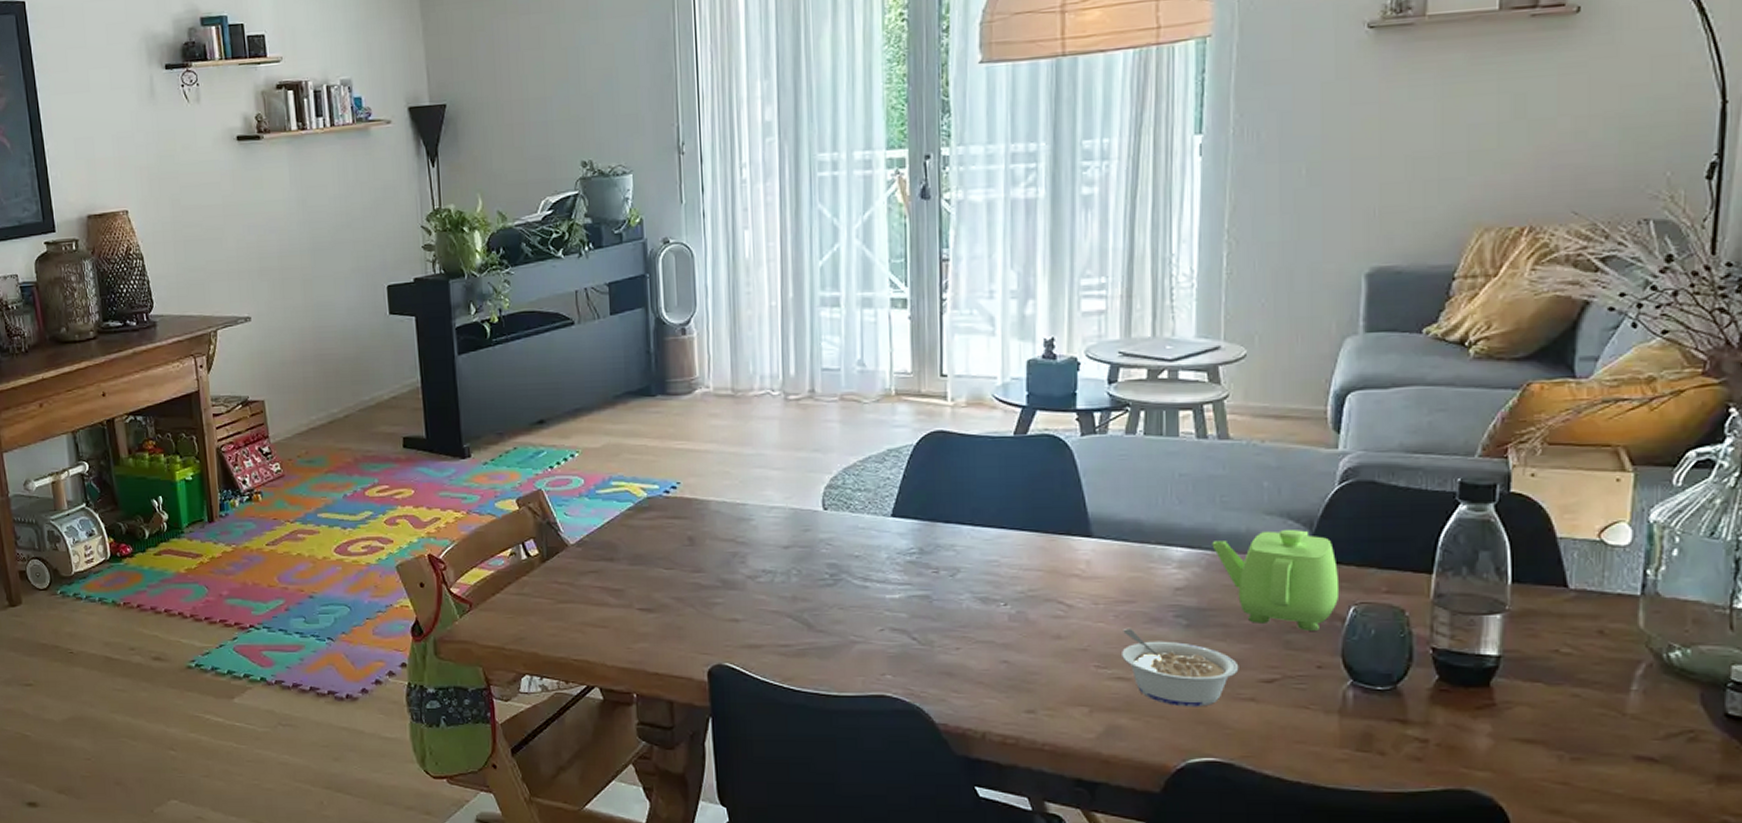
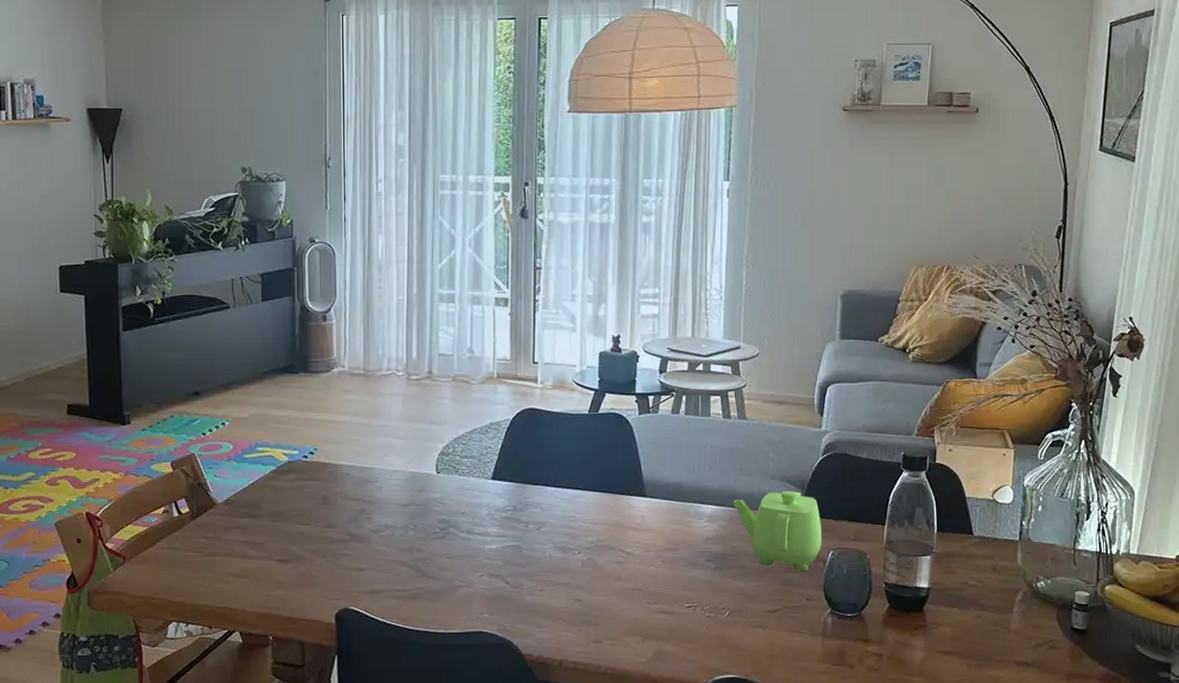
legume: present [1122,627,1239,707] -> none [667,570,752,634]

